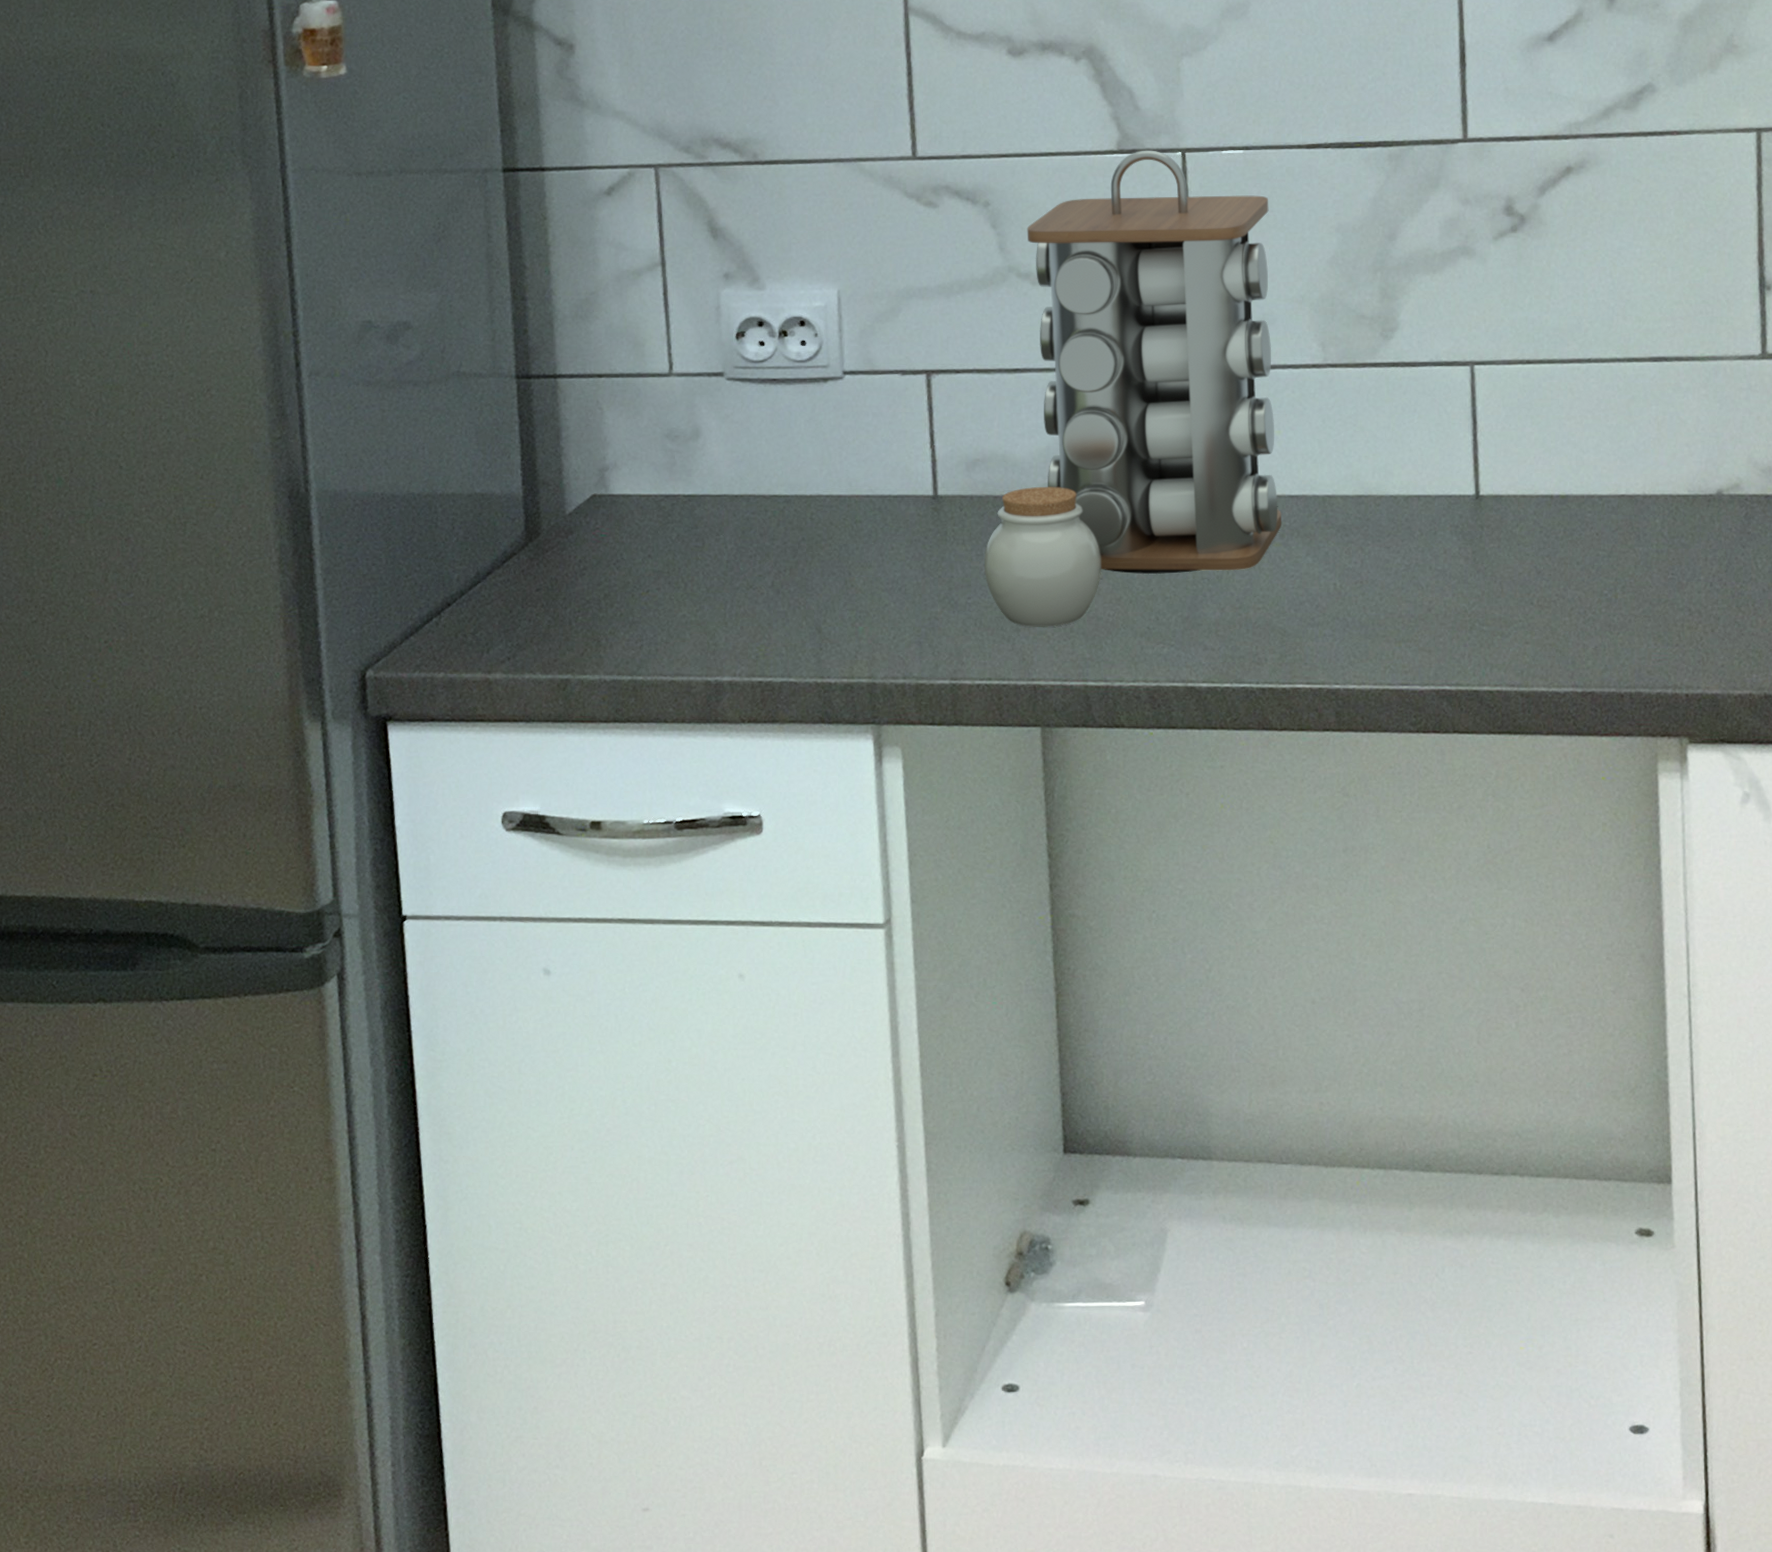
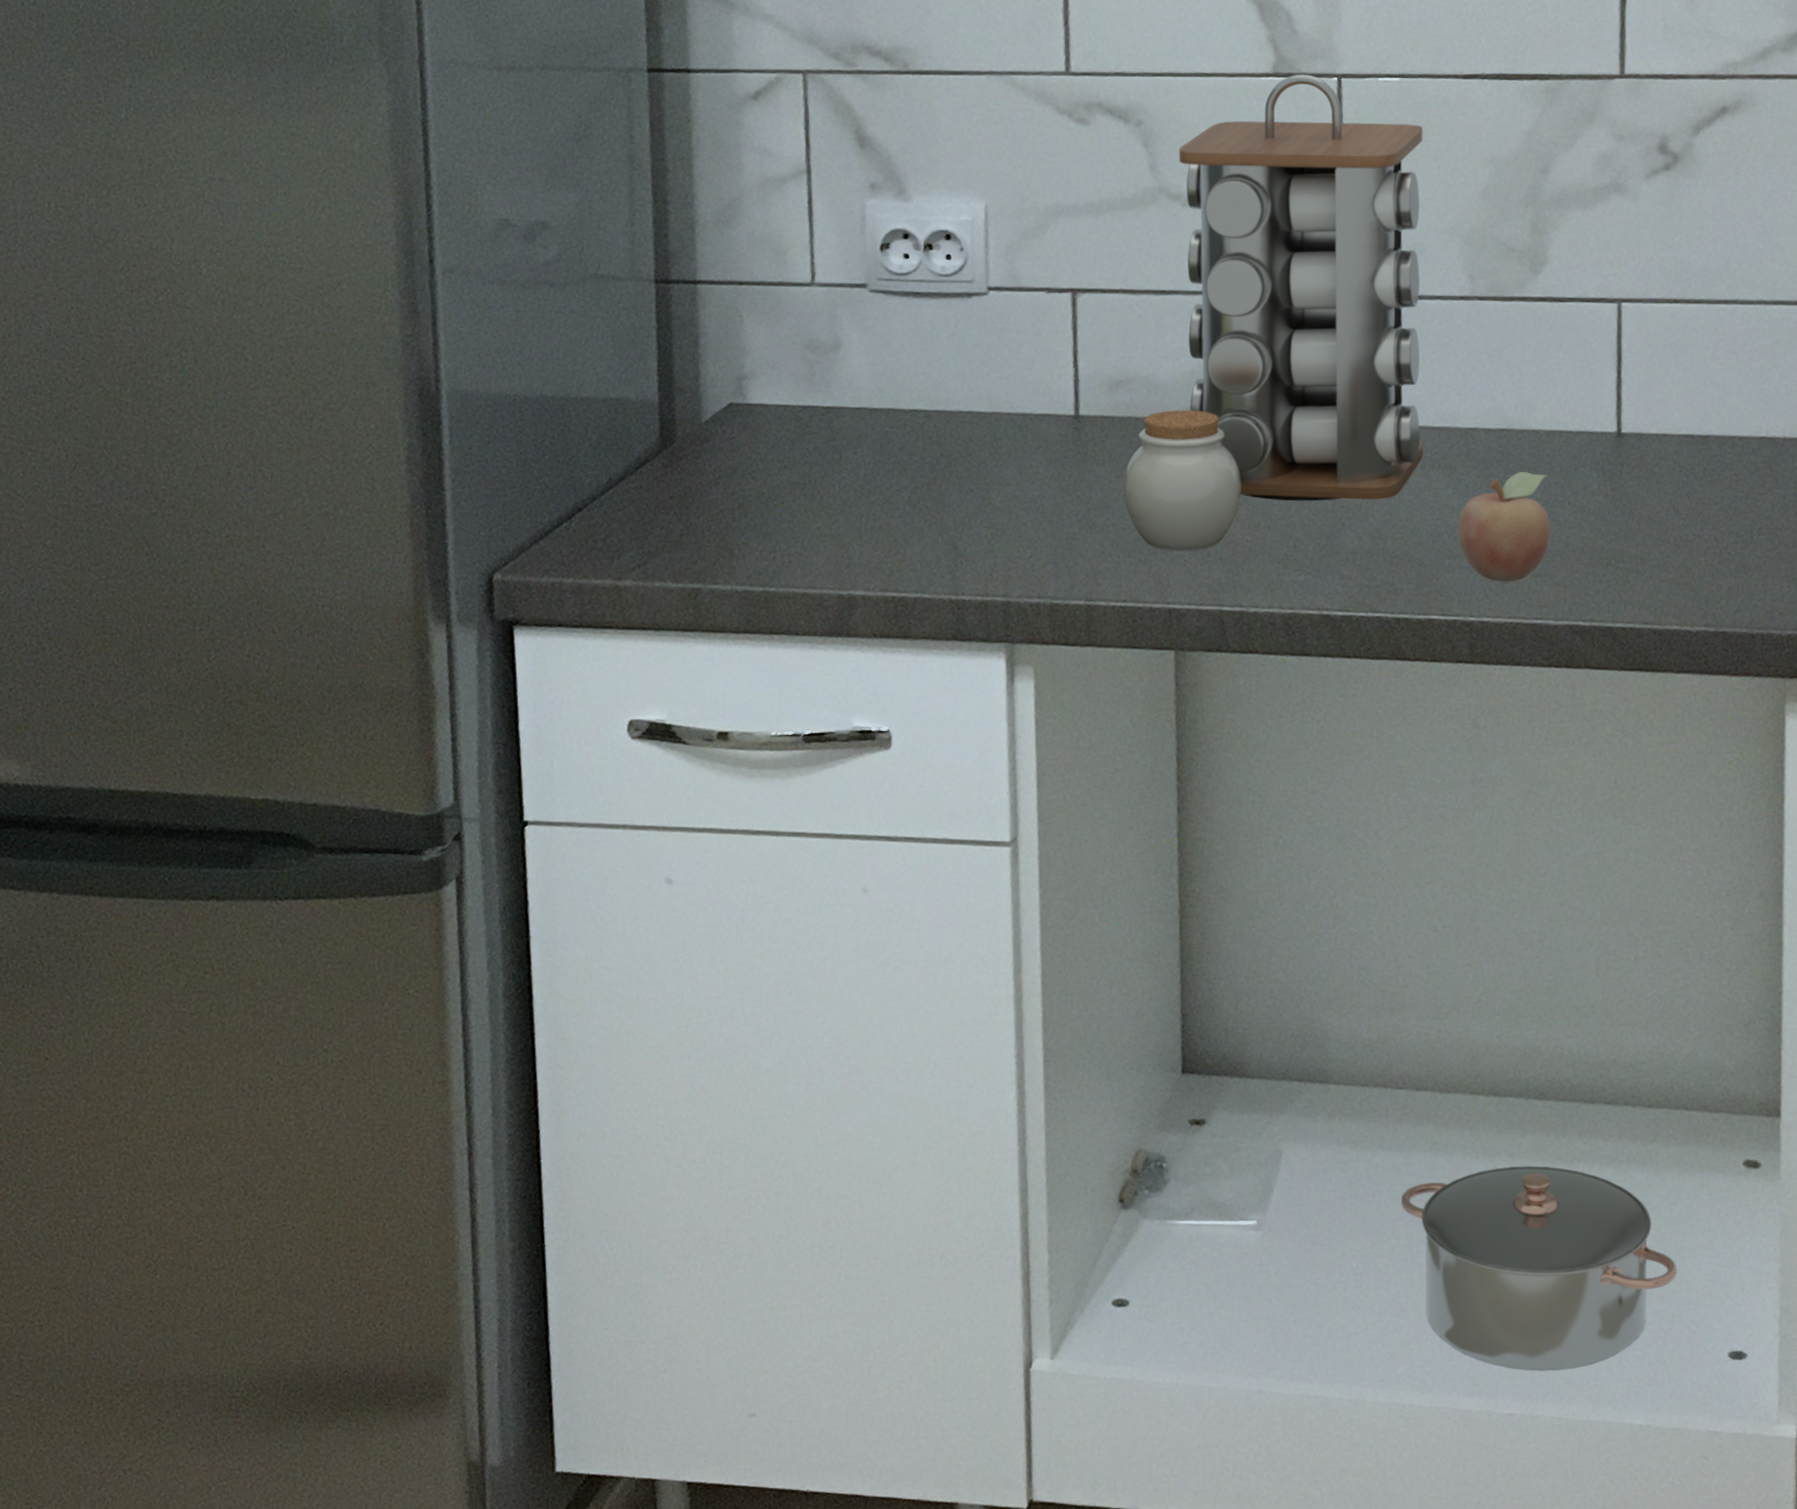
cooking pot: none [1290,1239,1573,1451] -> present [1401,1166,1677,1372]
fruit: none [1319,537,1413,650] -> present [1457,471,1551,583]

